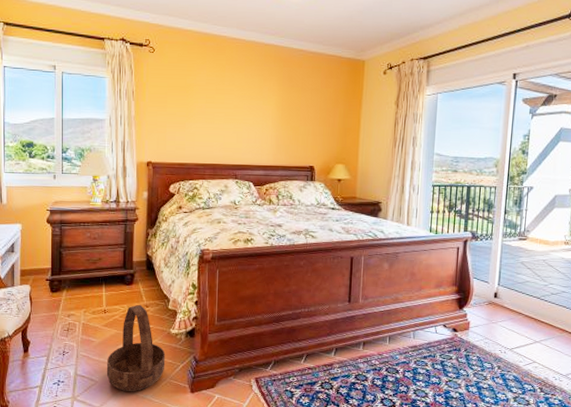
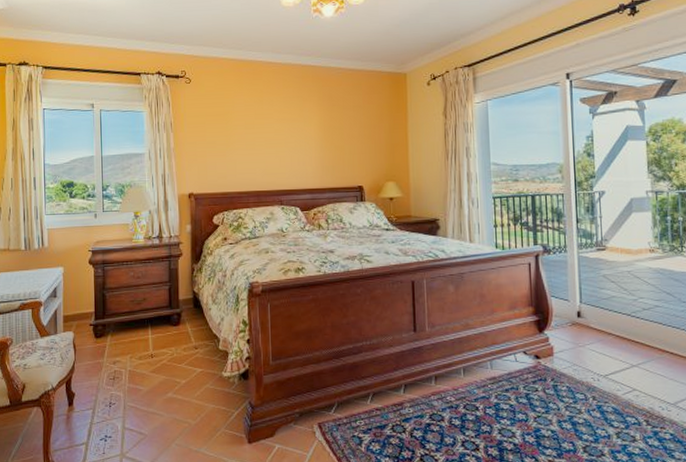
basket: present [106,304,166,392] -> none [155,346,219,446]

